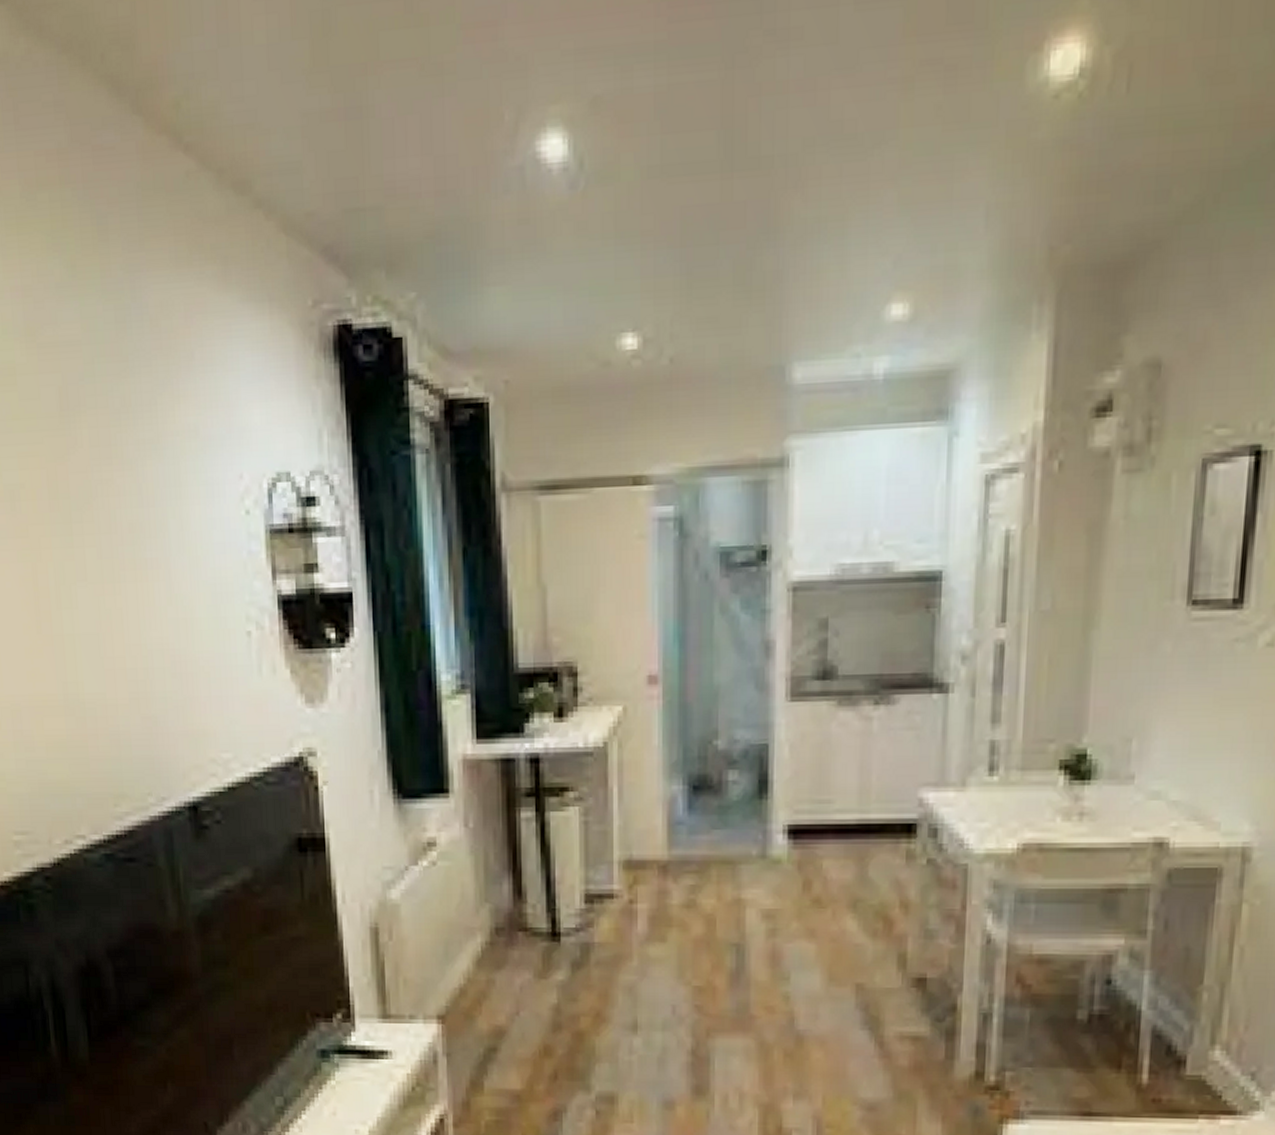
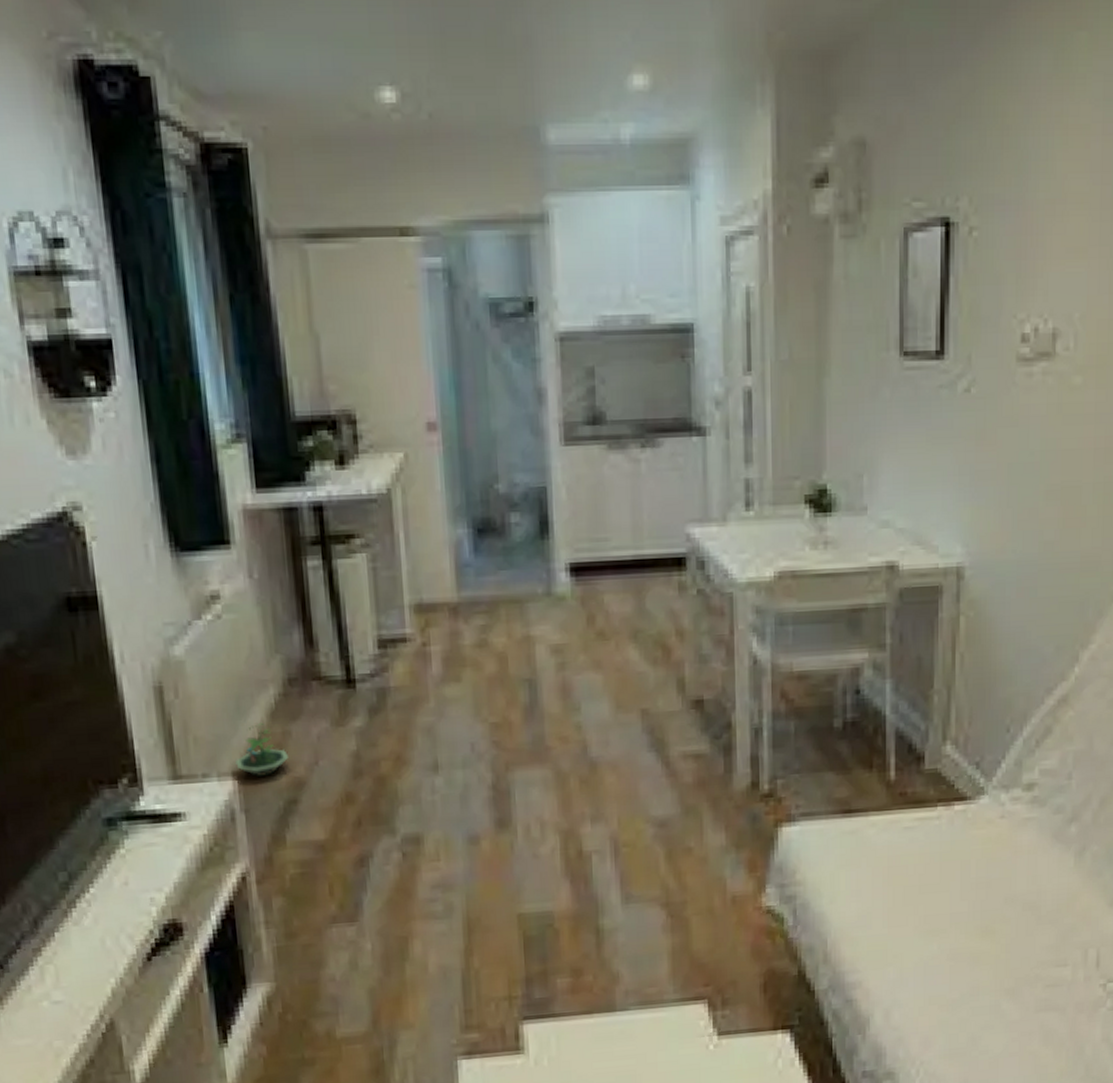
terrarium: none [441,969,491,1022] -> present [235,722,288,776]

